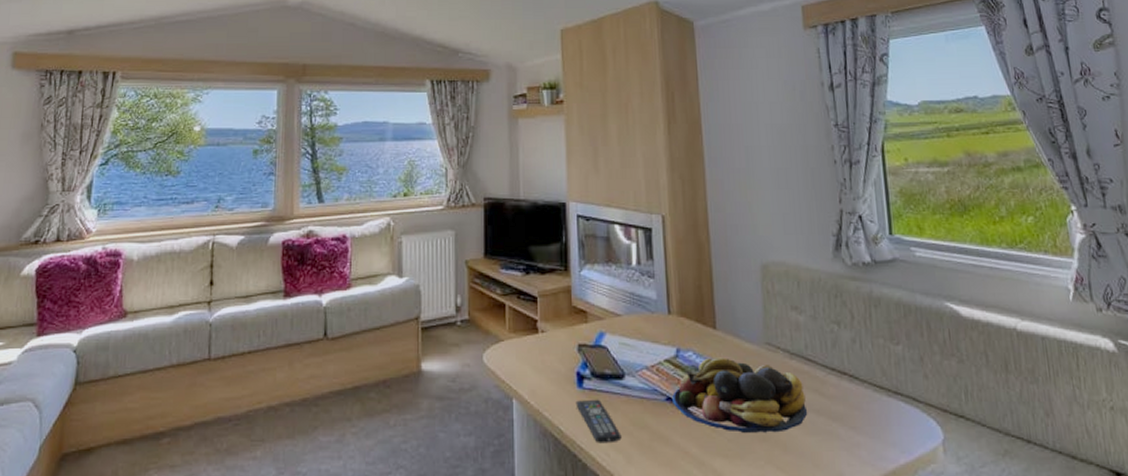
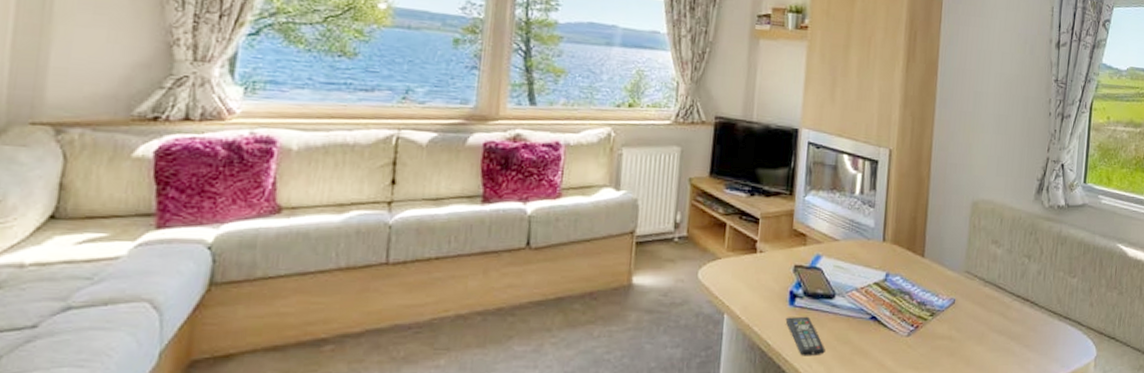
fruit bowl: present [672,358,808,433] -> none [876,282,992,349]

